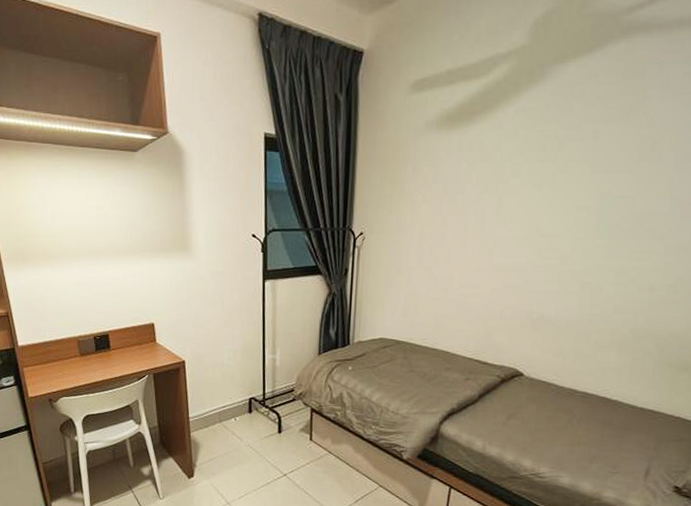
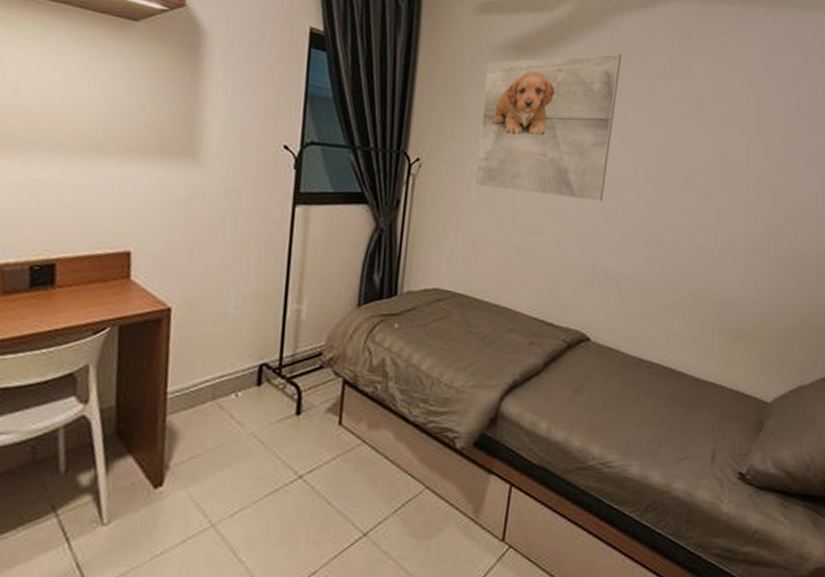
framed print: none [413,106,562,254] -> present [474,53,621,202]

